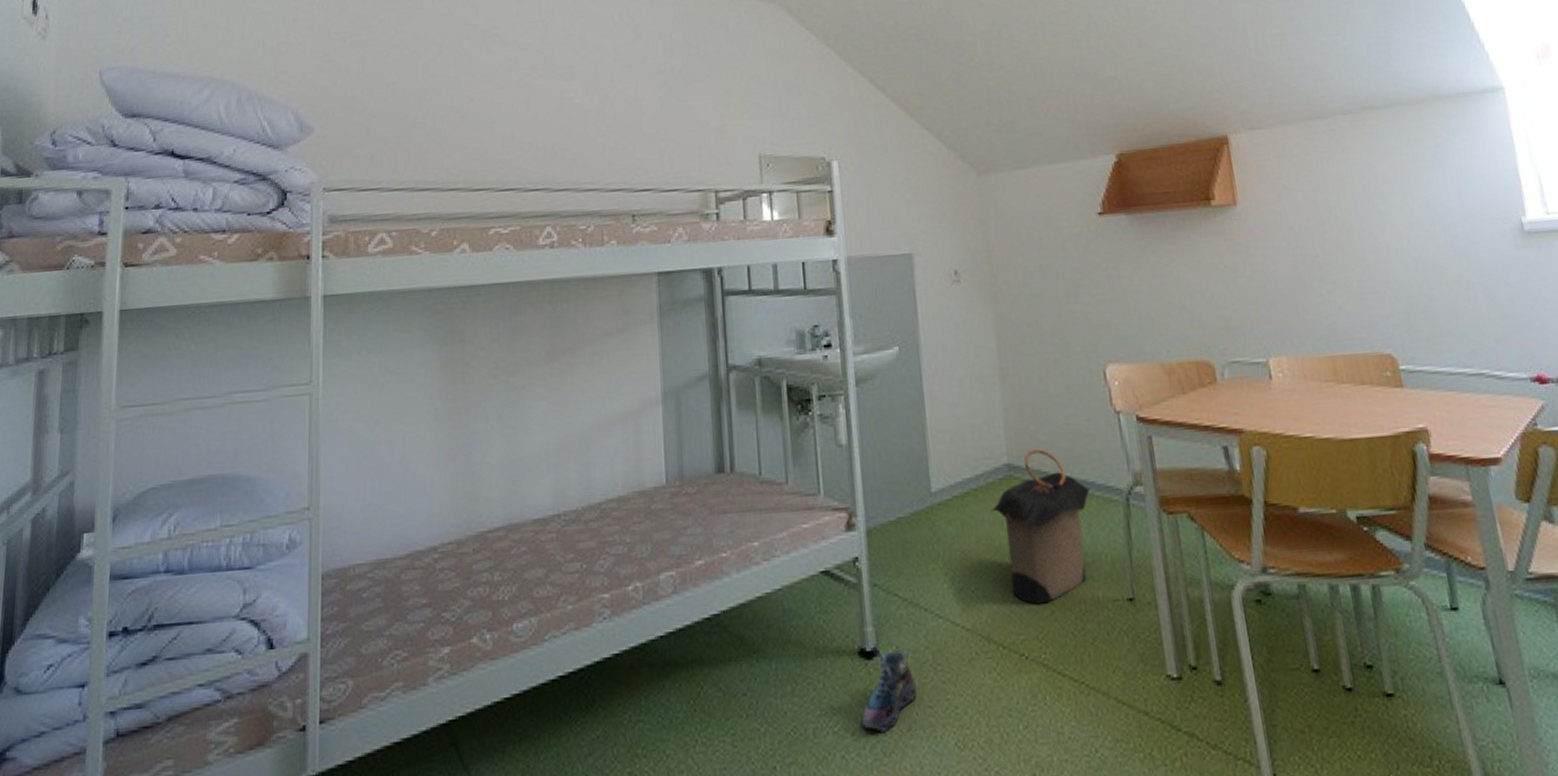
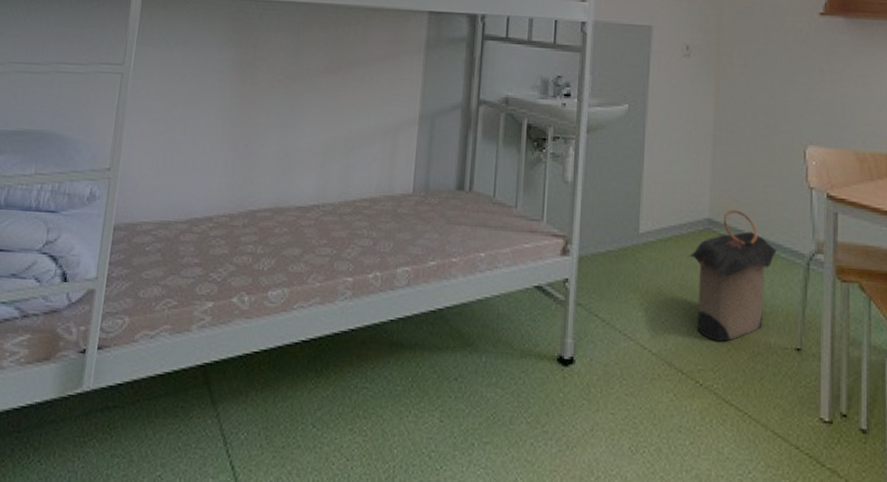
shoe: present [861,647,917,732] -> none [552,357,602,428]

